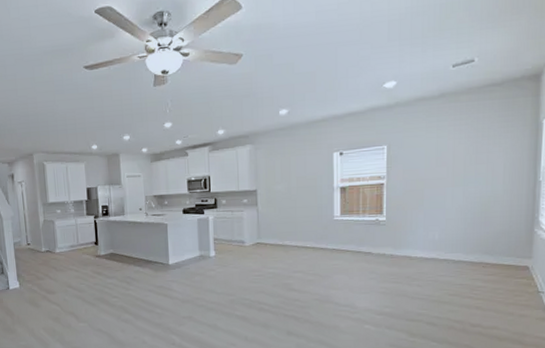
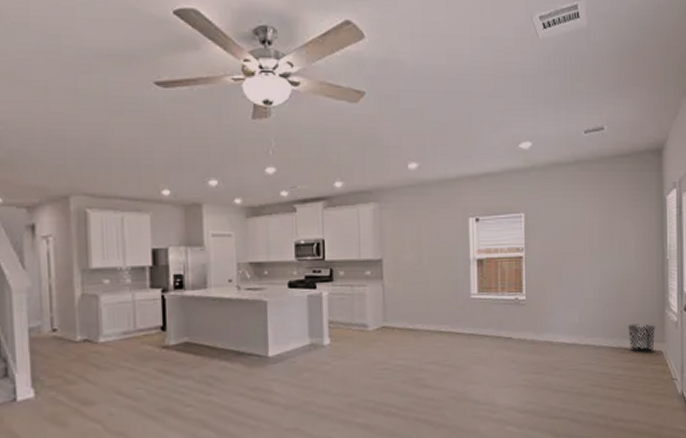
waste bin: none [490,241,523,269] -> present [627,324,656,354]

